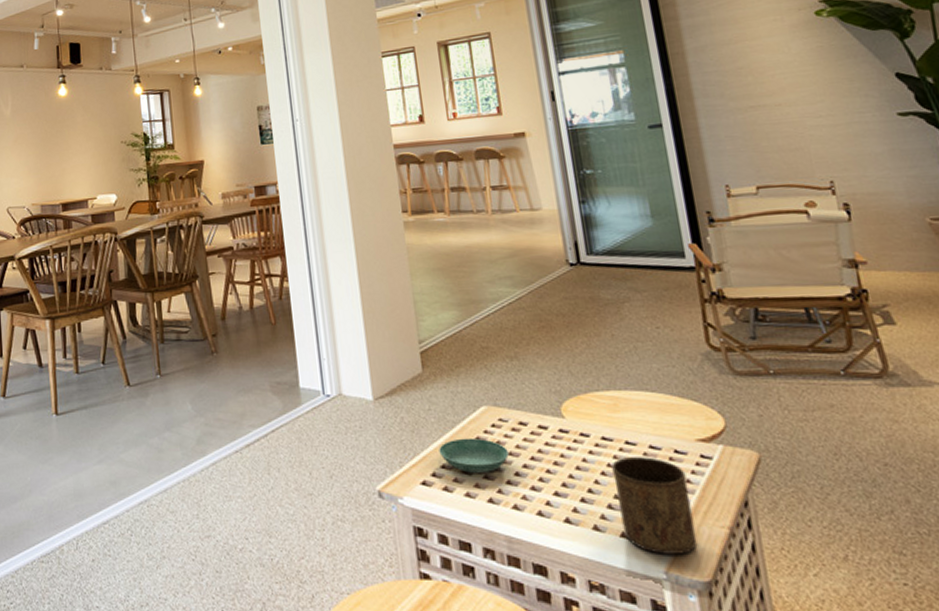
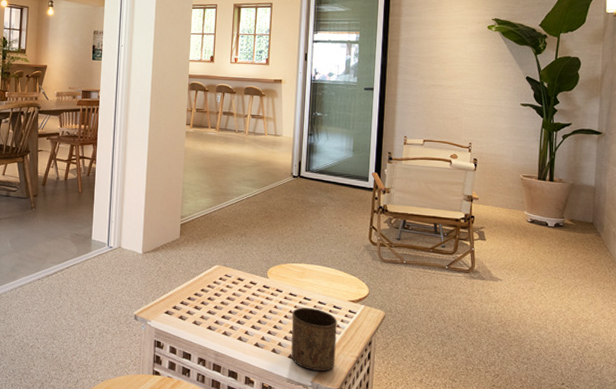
saucer: present [439,437,509,473] -> none [181,285,227,309]

